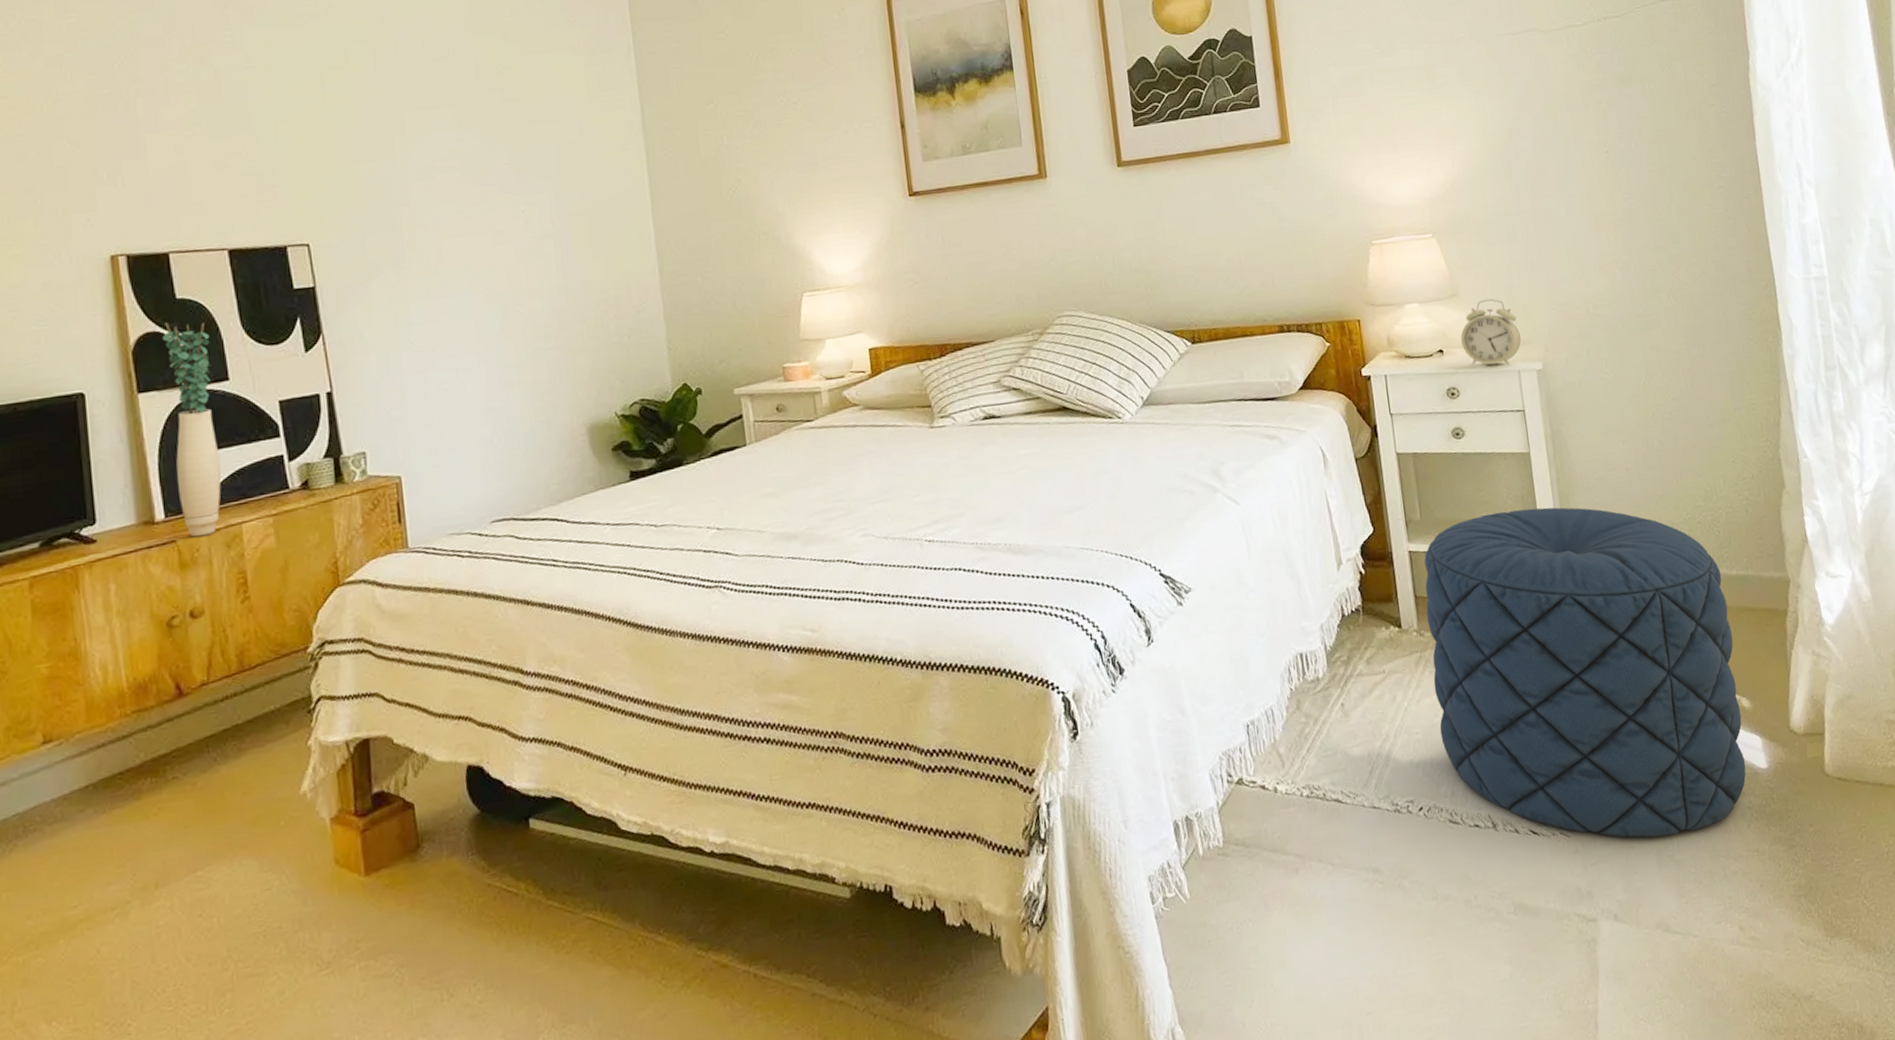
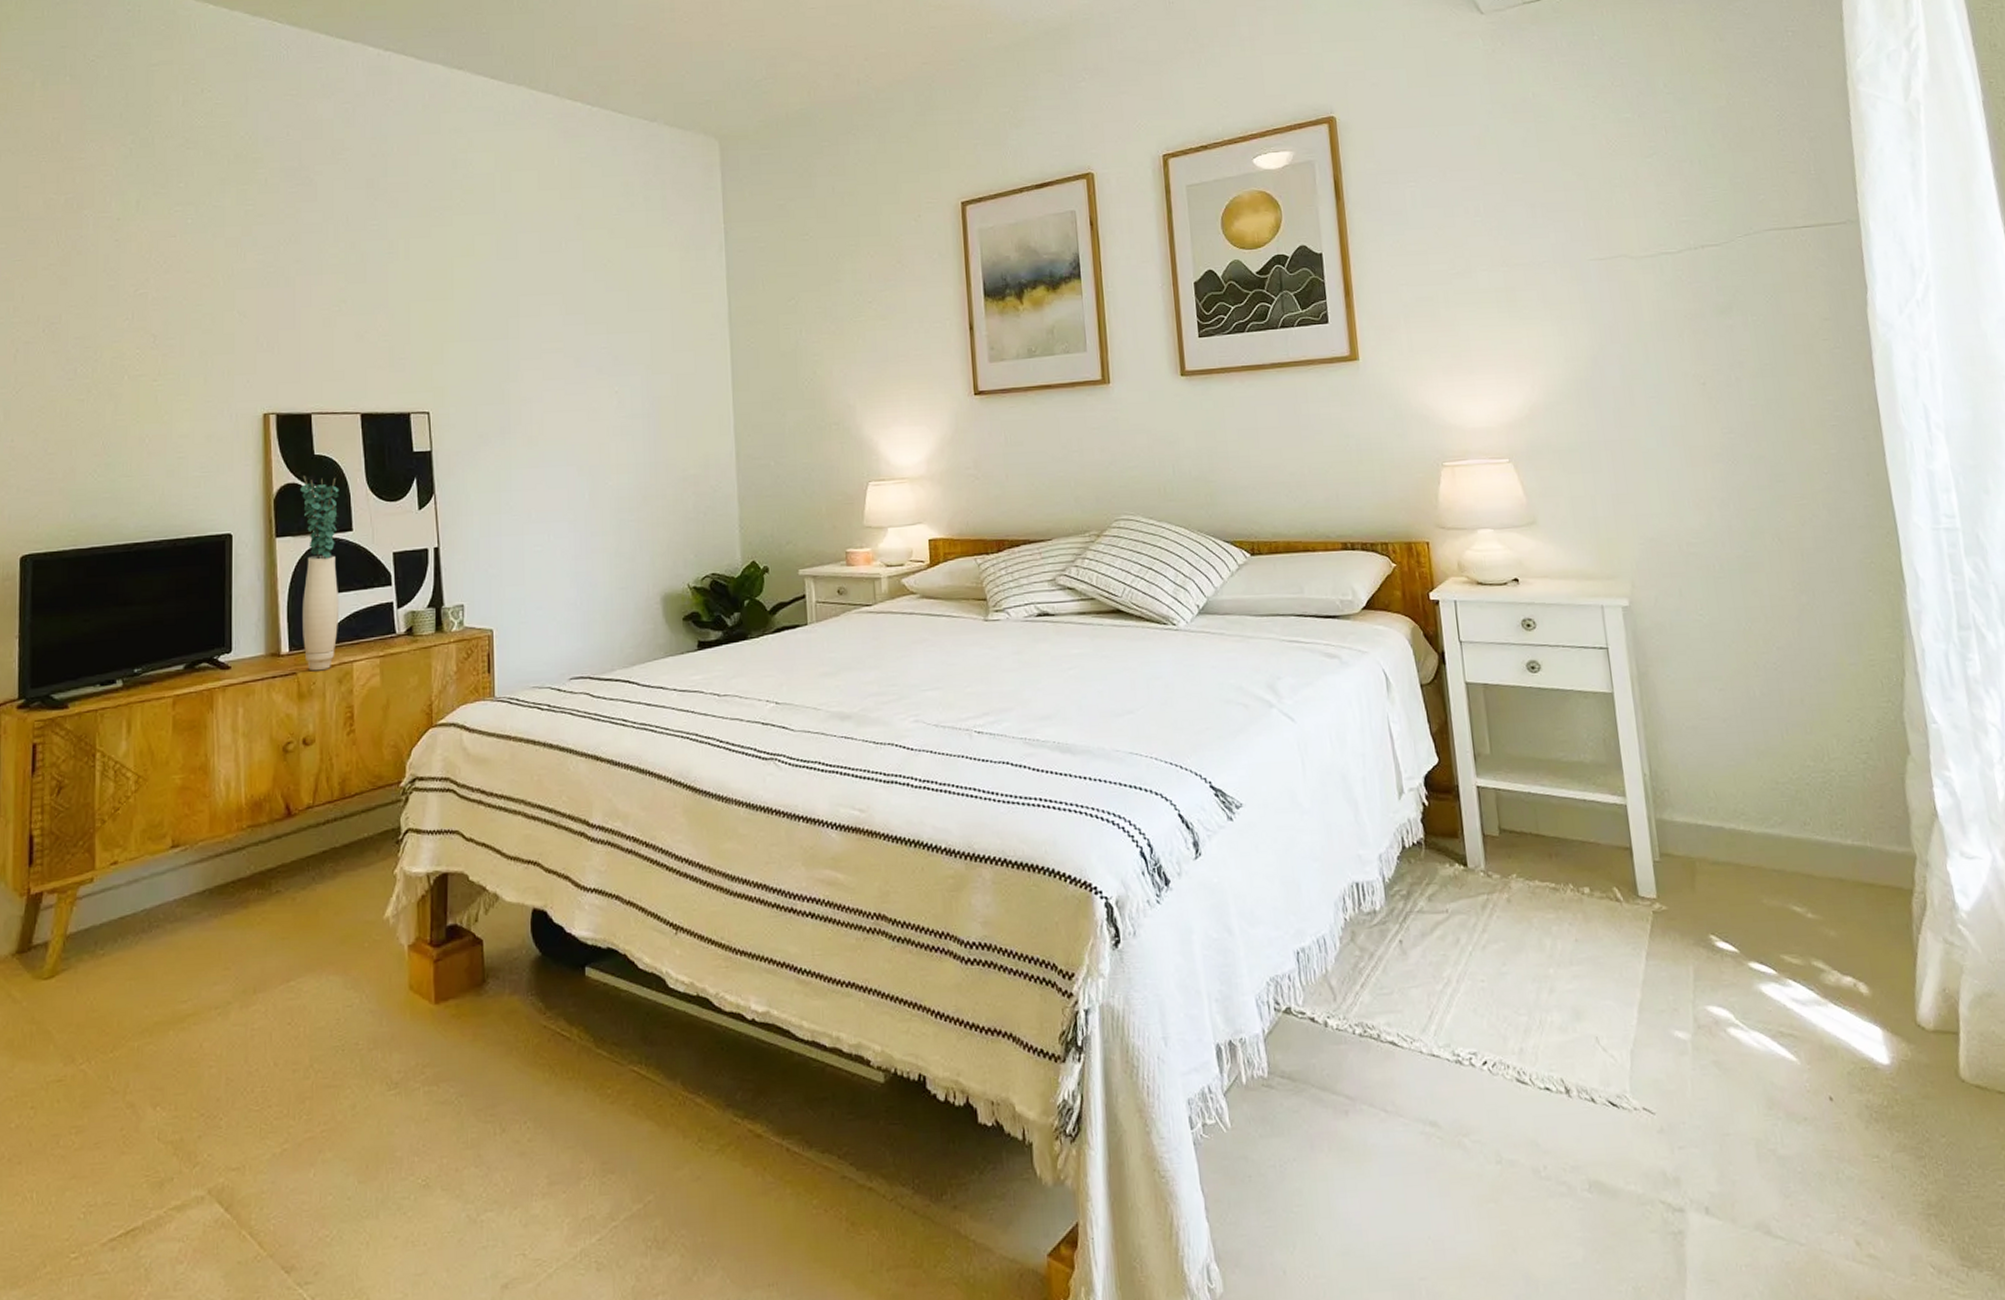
pouf: present [1424,507,1746,838] -> none [1494,752,1864,1127]
alarm clock: present [1460,298,1521,367] -> none [1538,529,1605,601]

